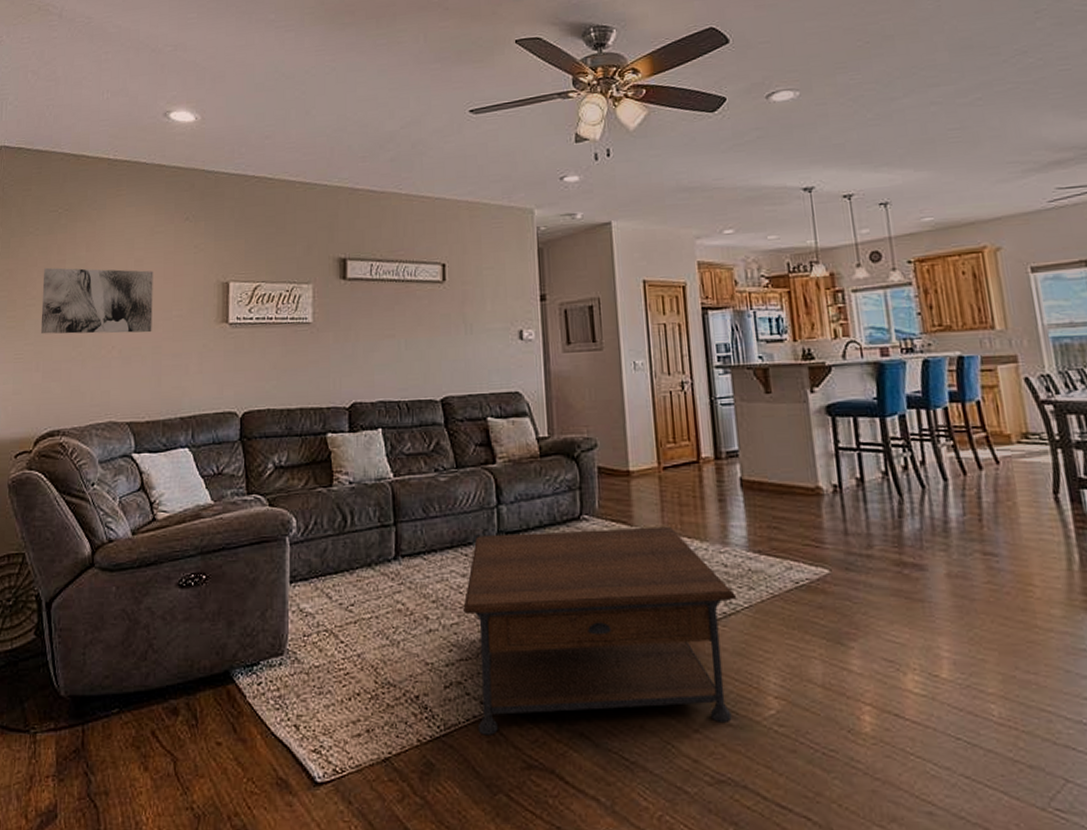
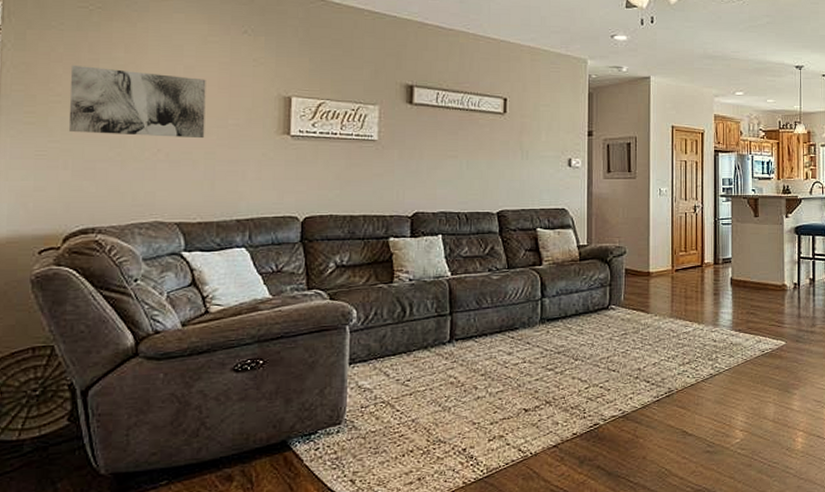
coffee table: present [463,526,737,735] -> none [508,313,721,474]

